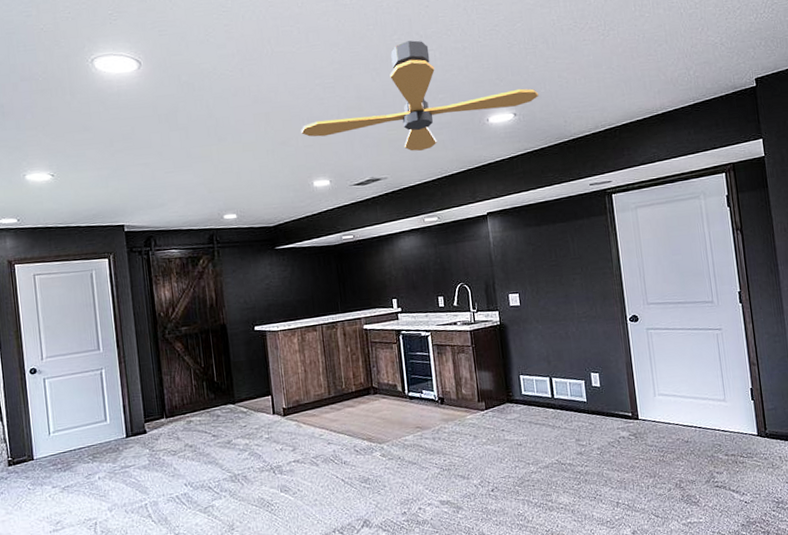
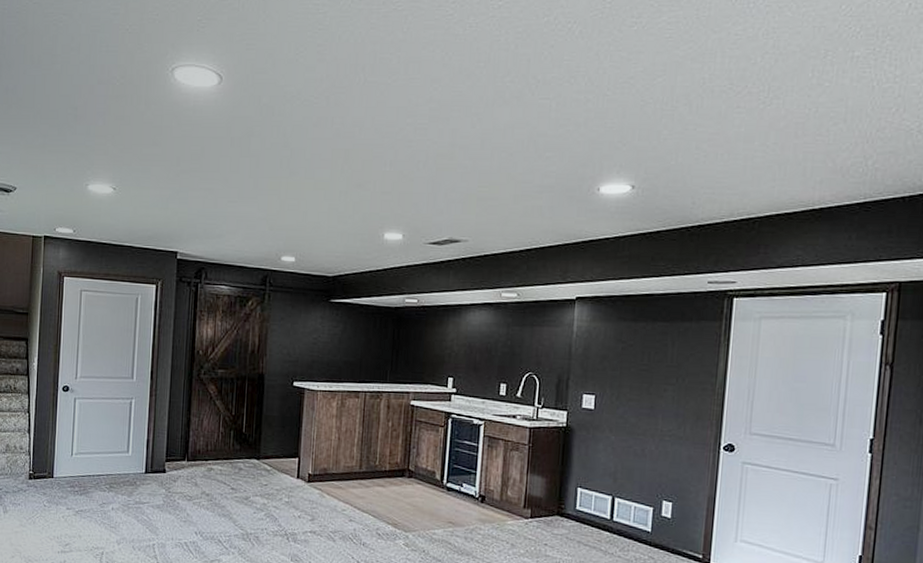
ceiling fan: present [301,40,539,151] -> none [381,85,667,215]

